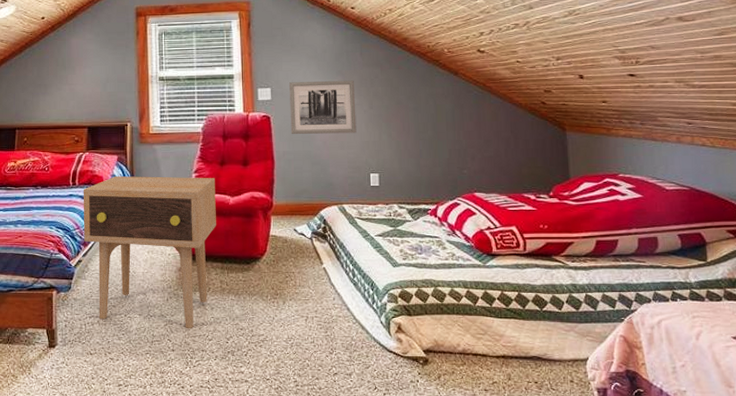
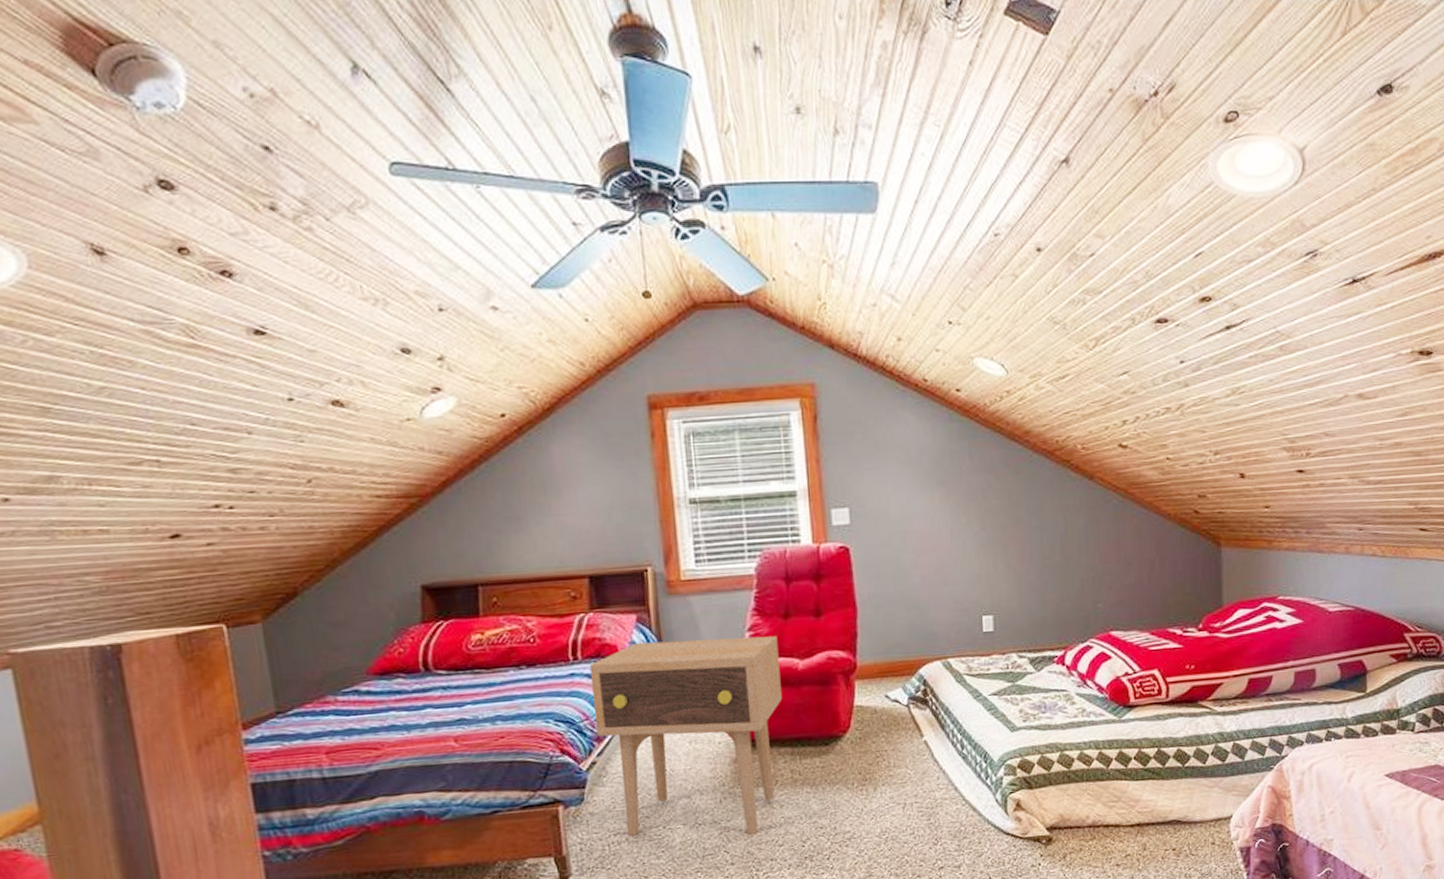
wall art: present [289,80,357,134] -> none [874,492,965,570]

